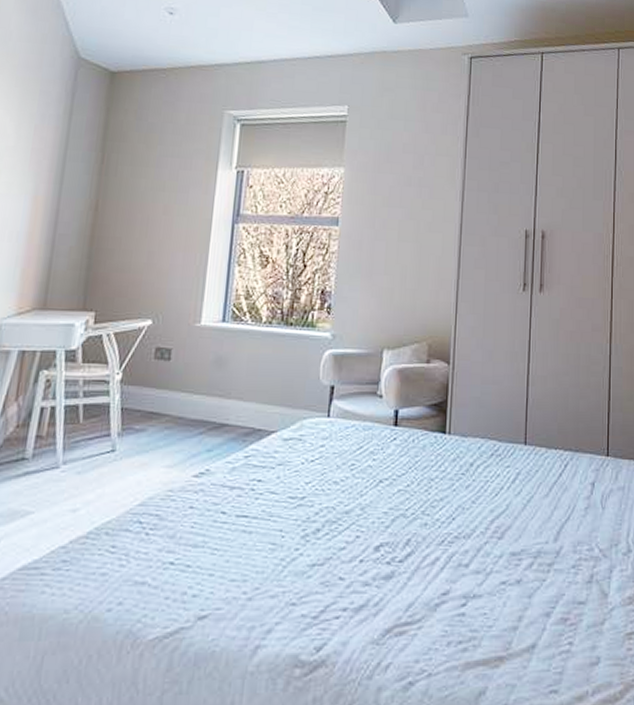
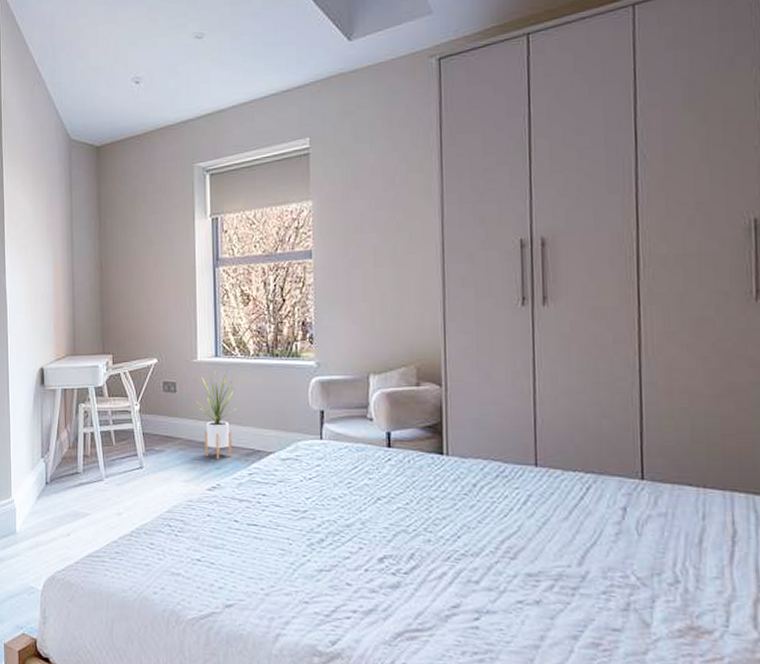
house plant: none [191,336,242,441] -> present [194,369,238,460]

